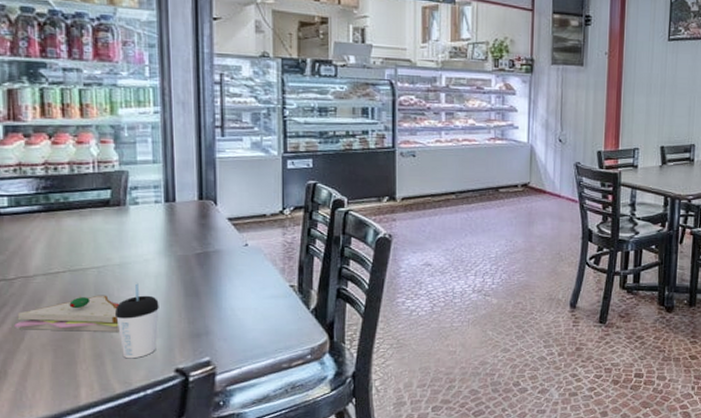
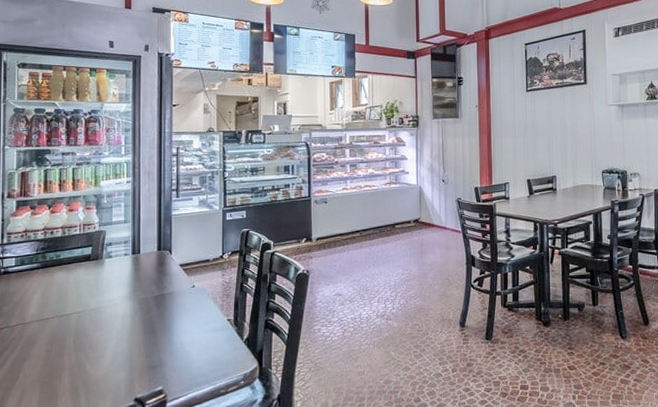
sandwich: present [14,294,120,332] -> none [12,335,94,370]
beverage cup: present [115,282,159,359] -> none [90,323,124,391]

